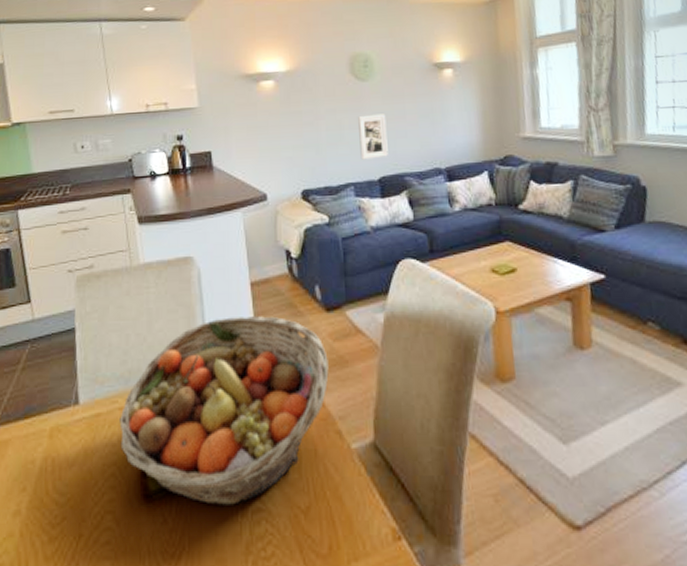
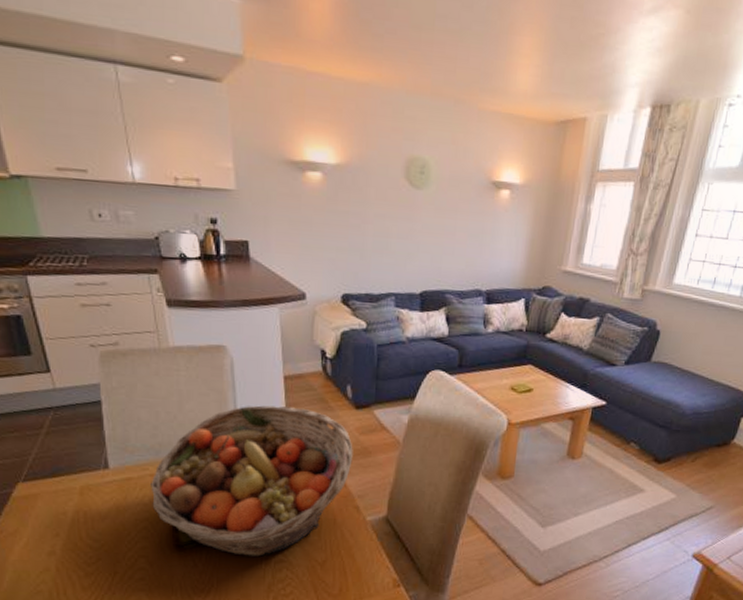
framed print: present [358,114,388,160] -> none [405,226,436,272]

